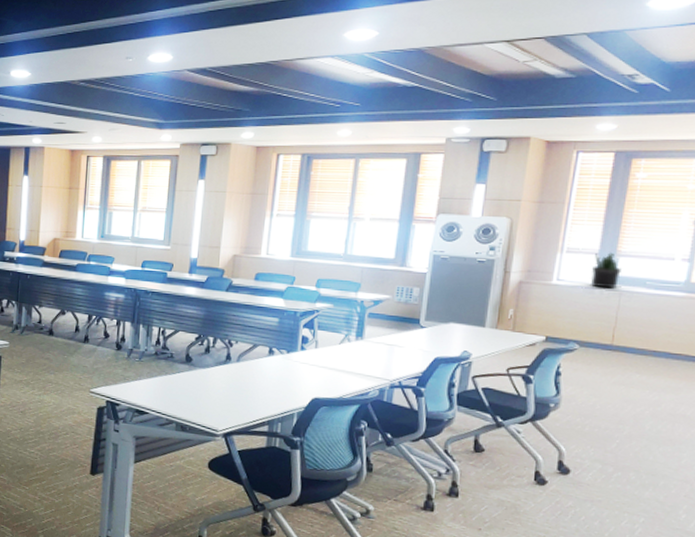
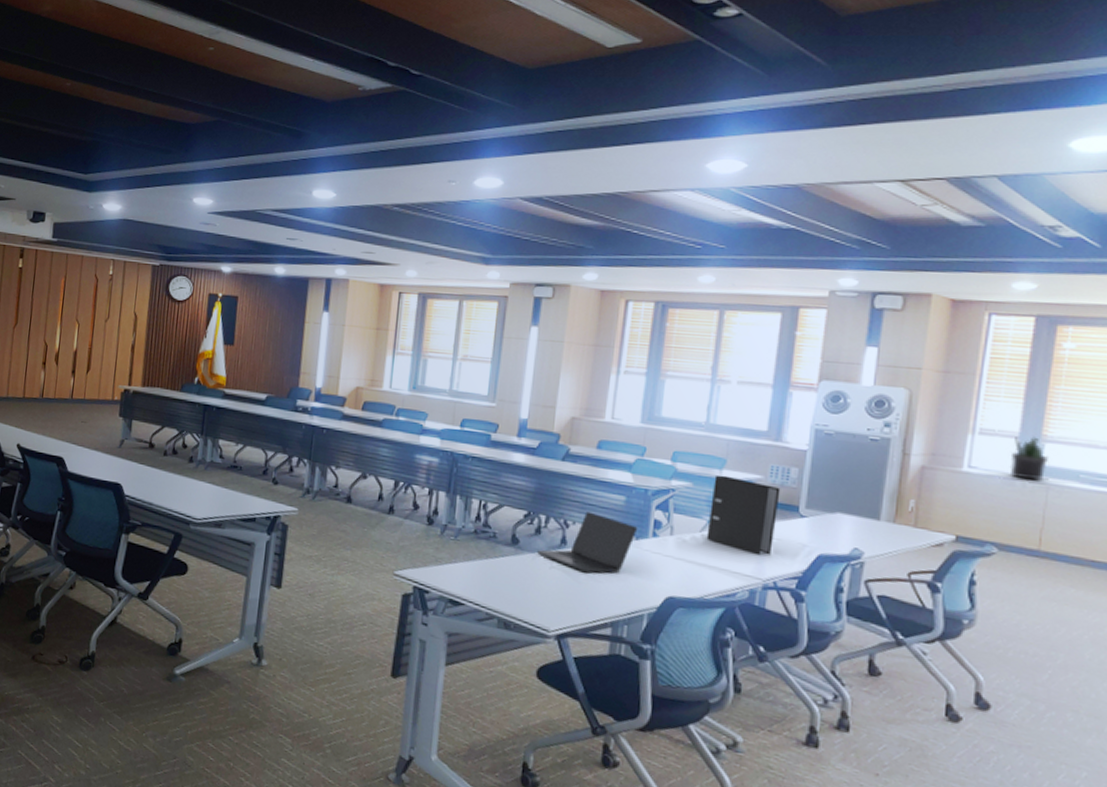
laptop: none [207,332,289,383] -> present [537,511,638,574]
binder: none [344,297,405,361] -> present [706,475,781,556]

